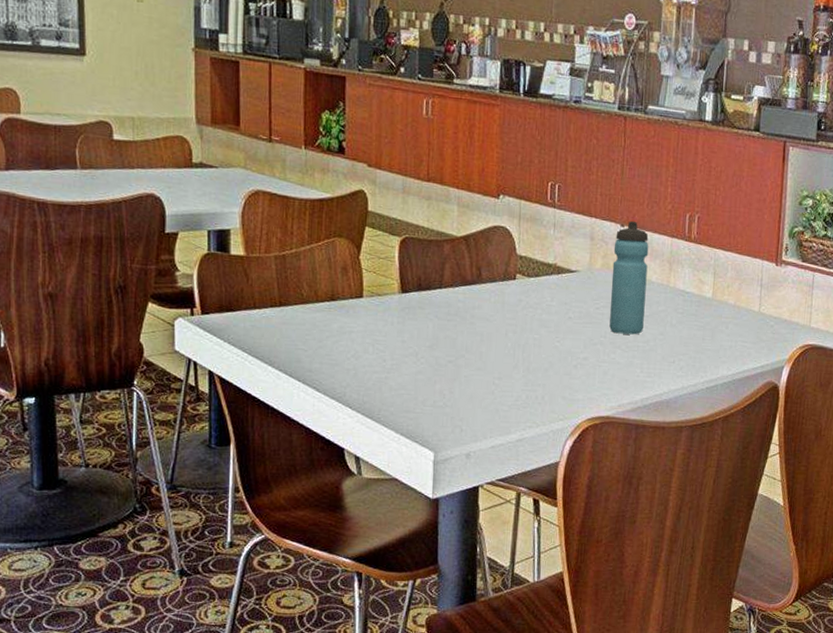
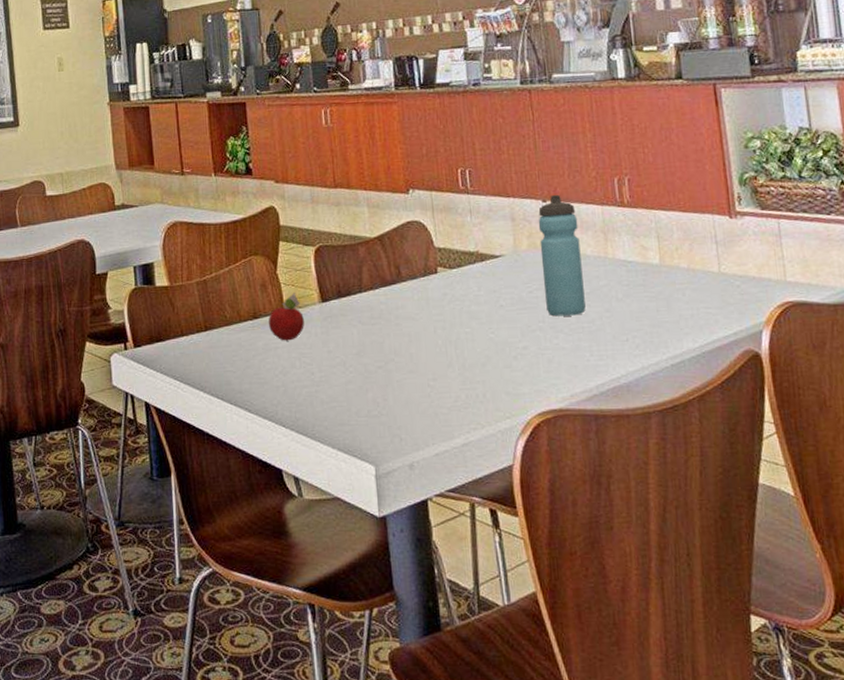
fruit: none [345,280,382,326] -> present [268,293,304,341]

